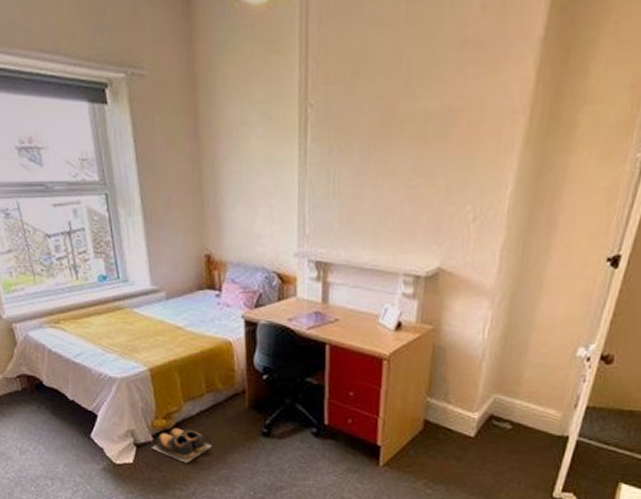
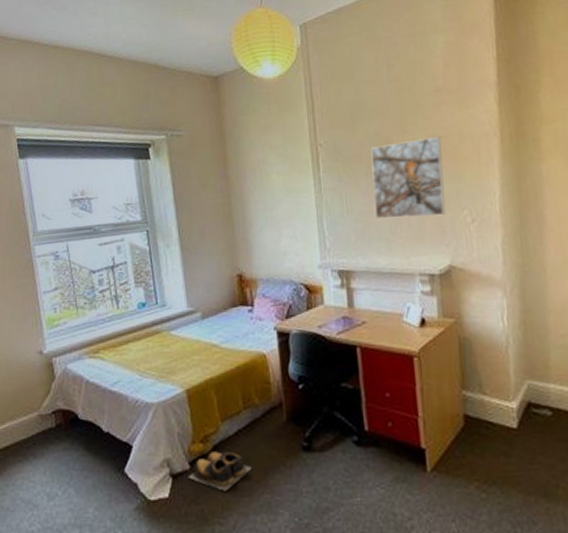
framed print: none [366,107,456,209] -> present [370,136,446,219]

